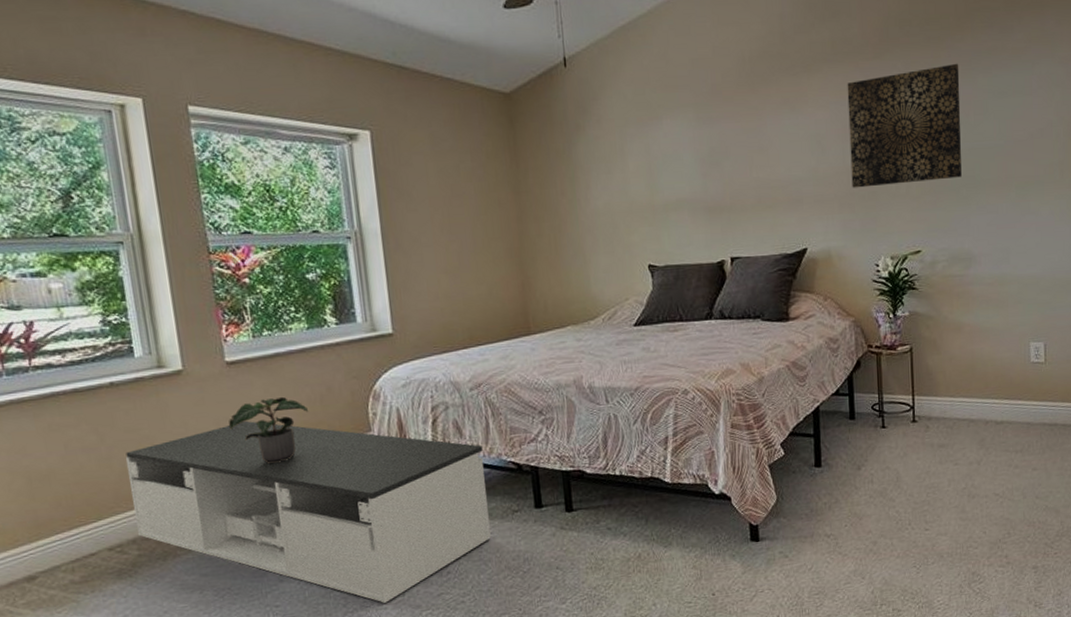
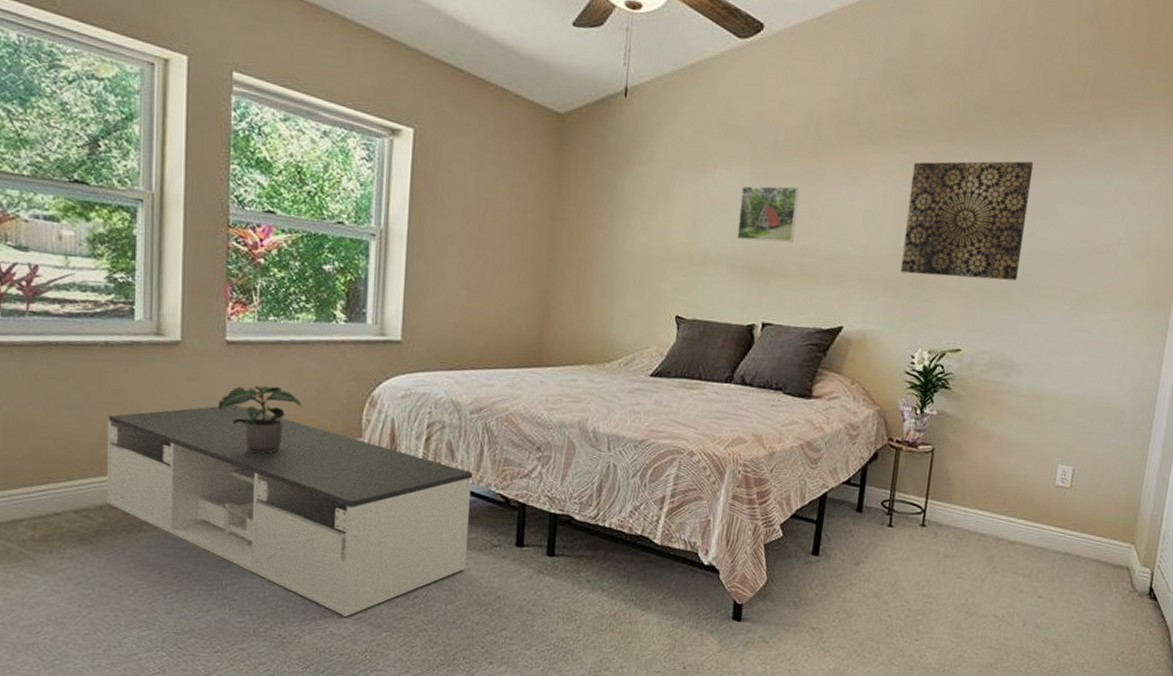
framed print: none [690,124,748,183] -> present [737,186,800,243]

